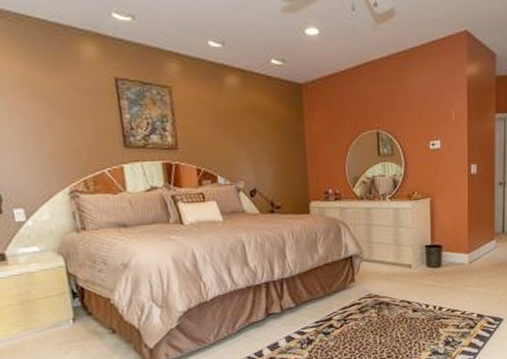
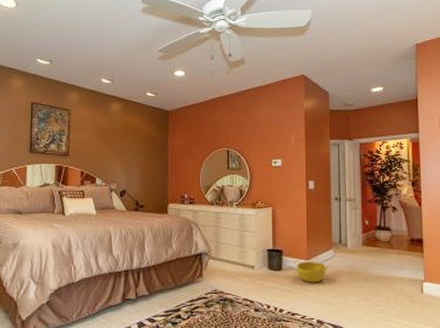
basket: none [454,254,490,277] -> present [294,259,329,283]

